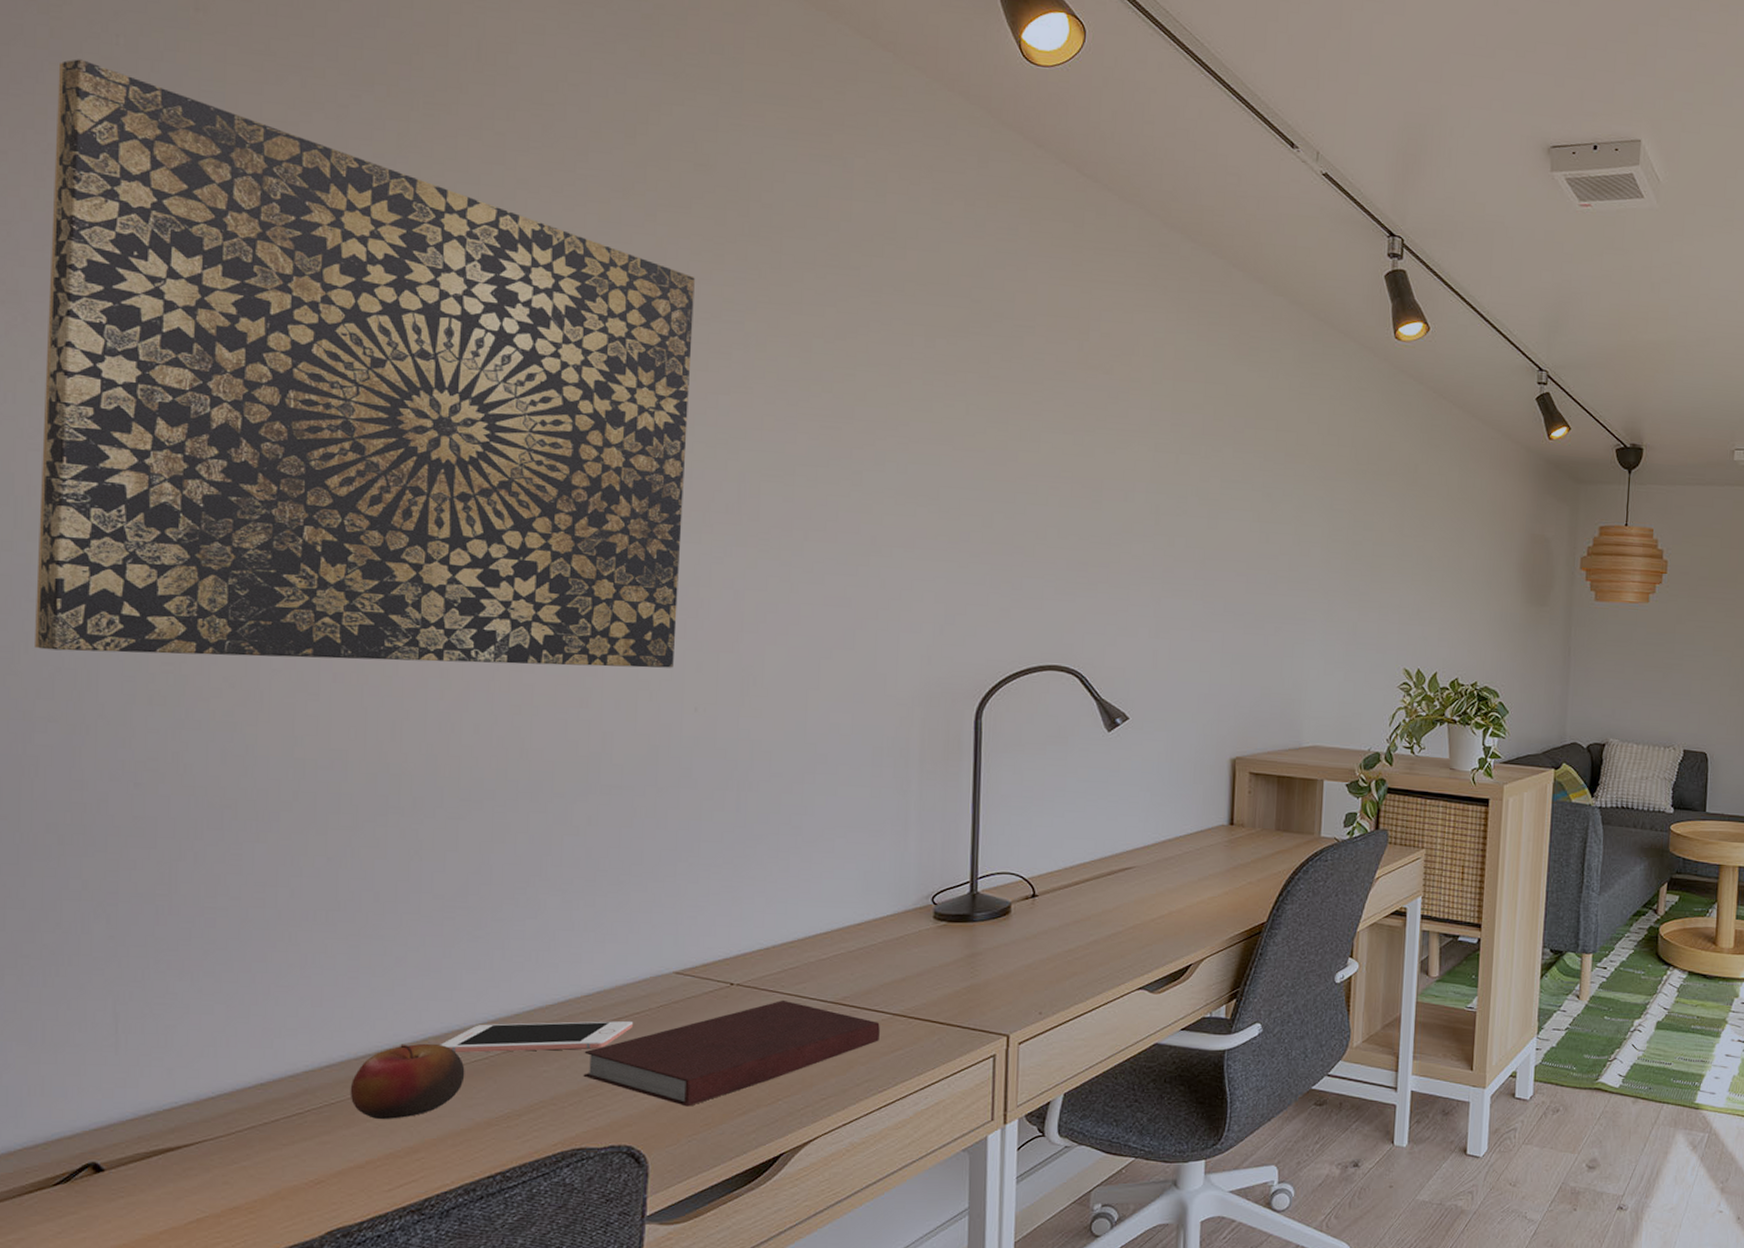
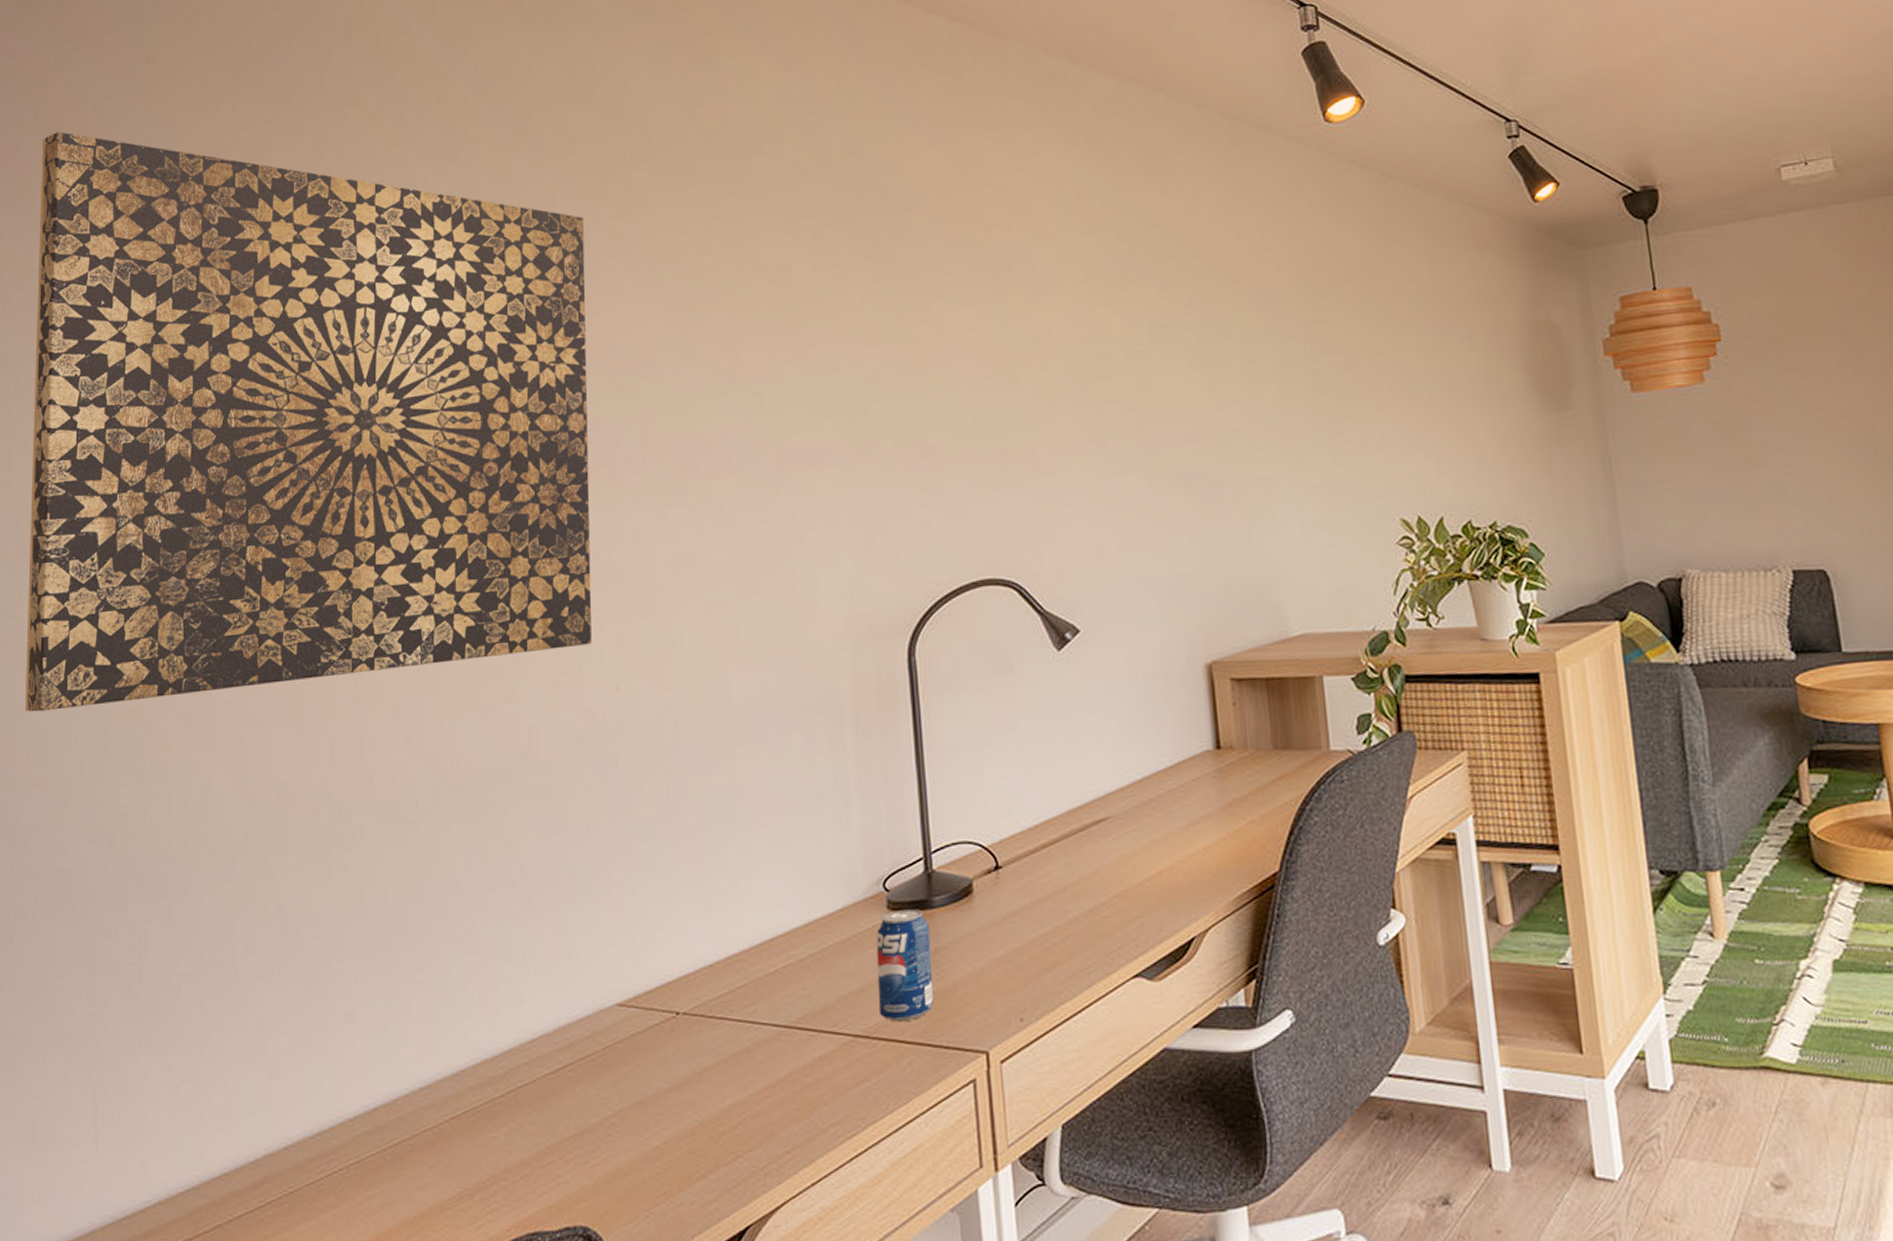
apple: present [350,1043,465,1119] -> none [307,1113,416,1208]
cell phone: present [440,1021,634,1053] -> none [390,1069,580,1123]
notebook: present [583,999,880,1107] -> none [532,1028,842,1172]
beverage can: none [918,920,970,1007] -> present [876,909,933,1023]

